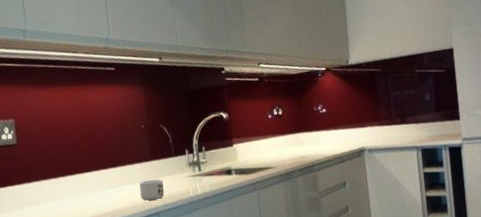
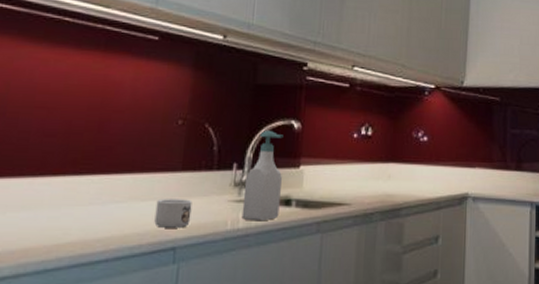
soap bottle: none [196,122,225,188] -> present [241,130,284,221]

